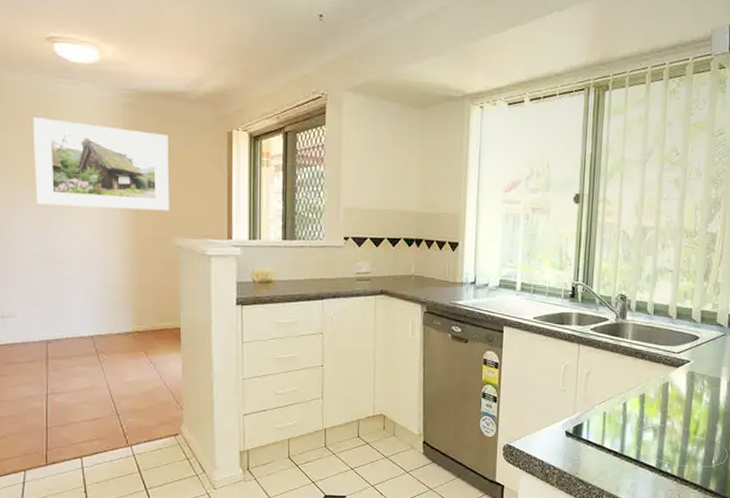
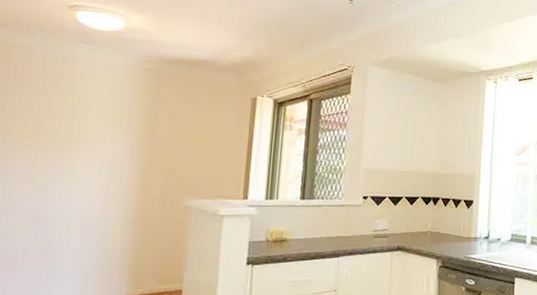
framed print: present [33,117,170,211] -> none [33,79,190,172]

